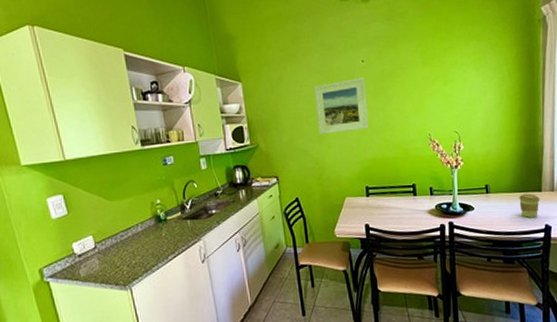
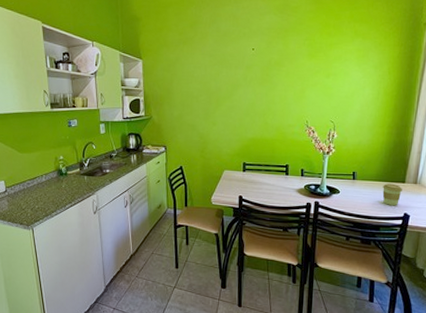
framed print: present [314,77,369,134] -> none [206,64,254,113]

